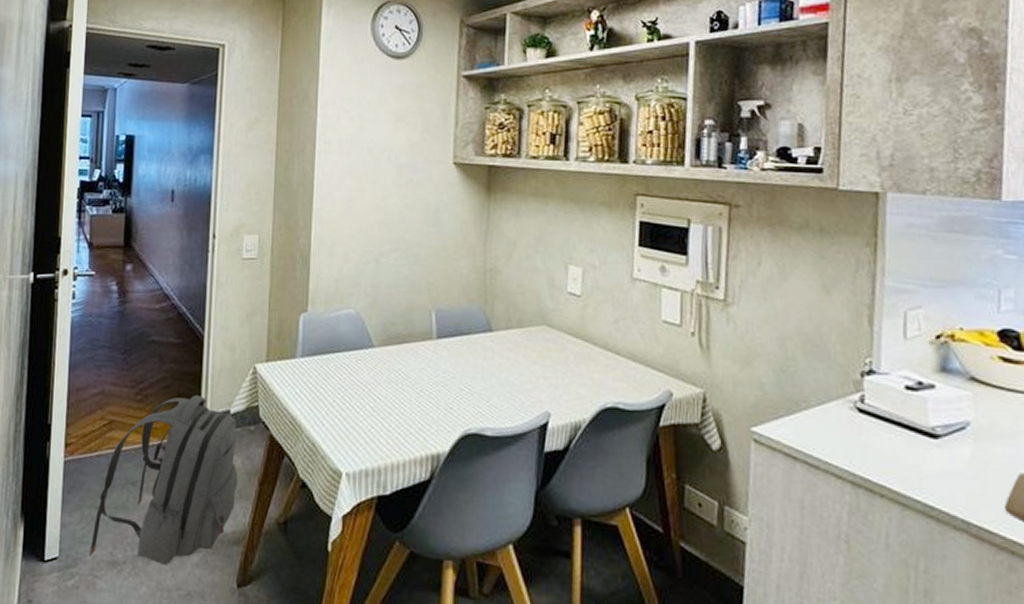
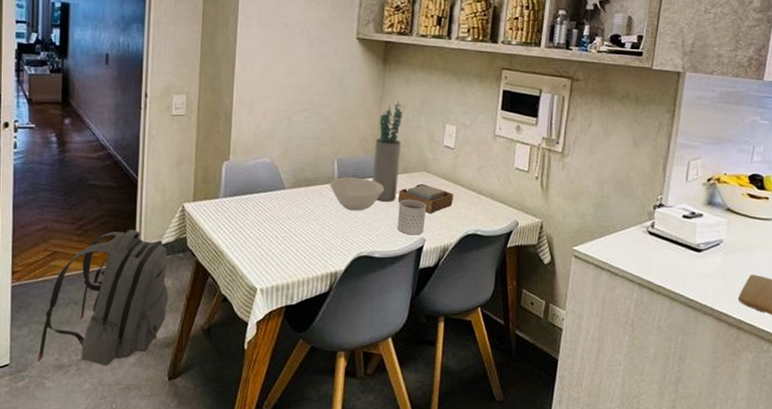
bowl: none [427,332,495,376] -> present [330,177,384,211]
vase: none [479,238,514,364] -> present [372,101,403,202]
napkin holder: none [512,341,584,379] -> present [398,183,453,213]
mug: none [513,360,550,408] -> present [397,199,427,235]

